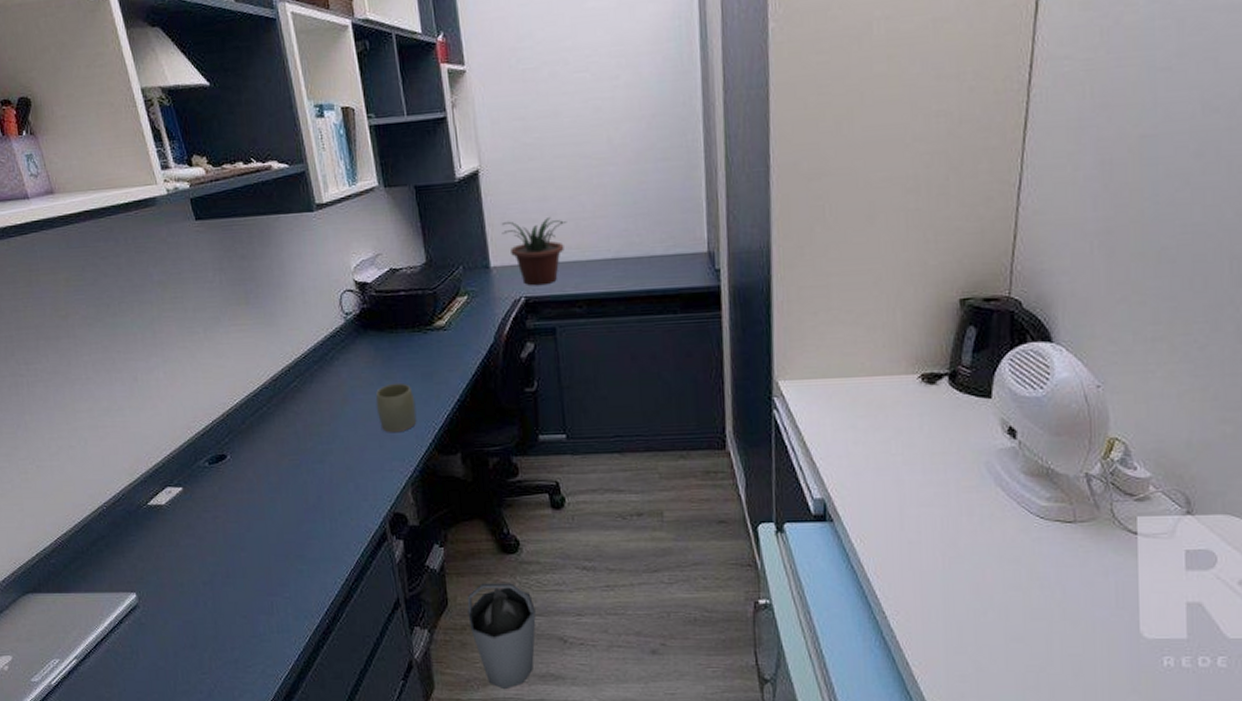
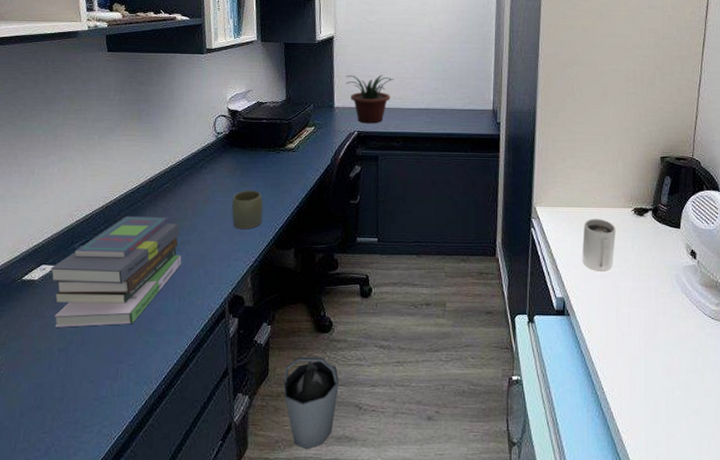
books: none [176,423,327,558] -> present [50,215,182,328]
mug: none [846,392,896,464] -> present [581,219,616,273]

